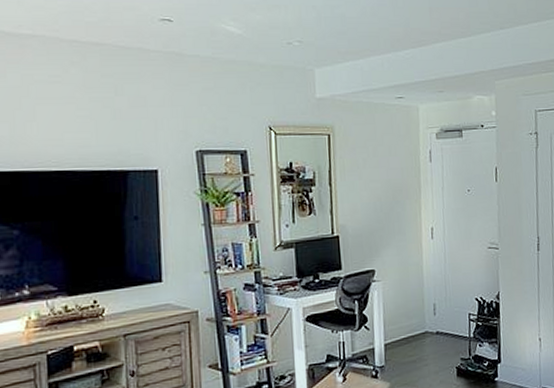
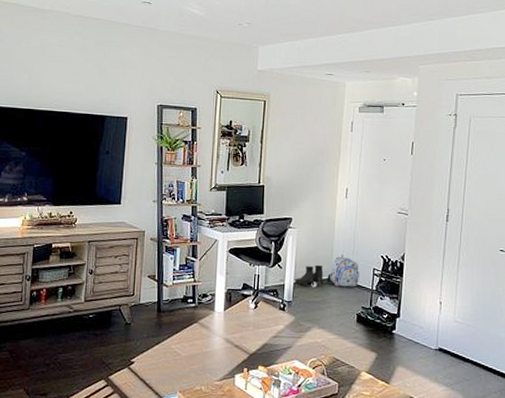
boots: none [385,319,418,346] -> present [294,265,324,288]
backpack: none [420,305,455,340] -> present [326,257,359,287]

